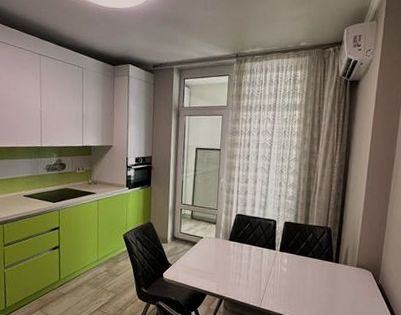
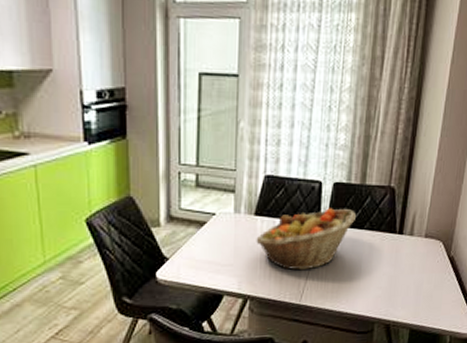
fruit basket: none [229,239,301,283] -> present [256,208,356,271]

